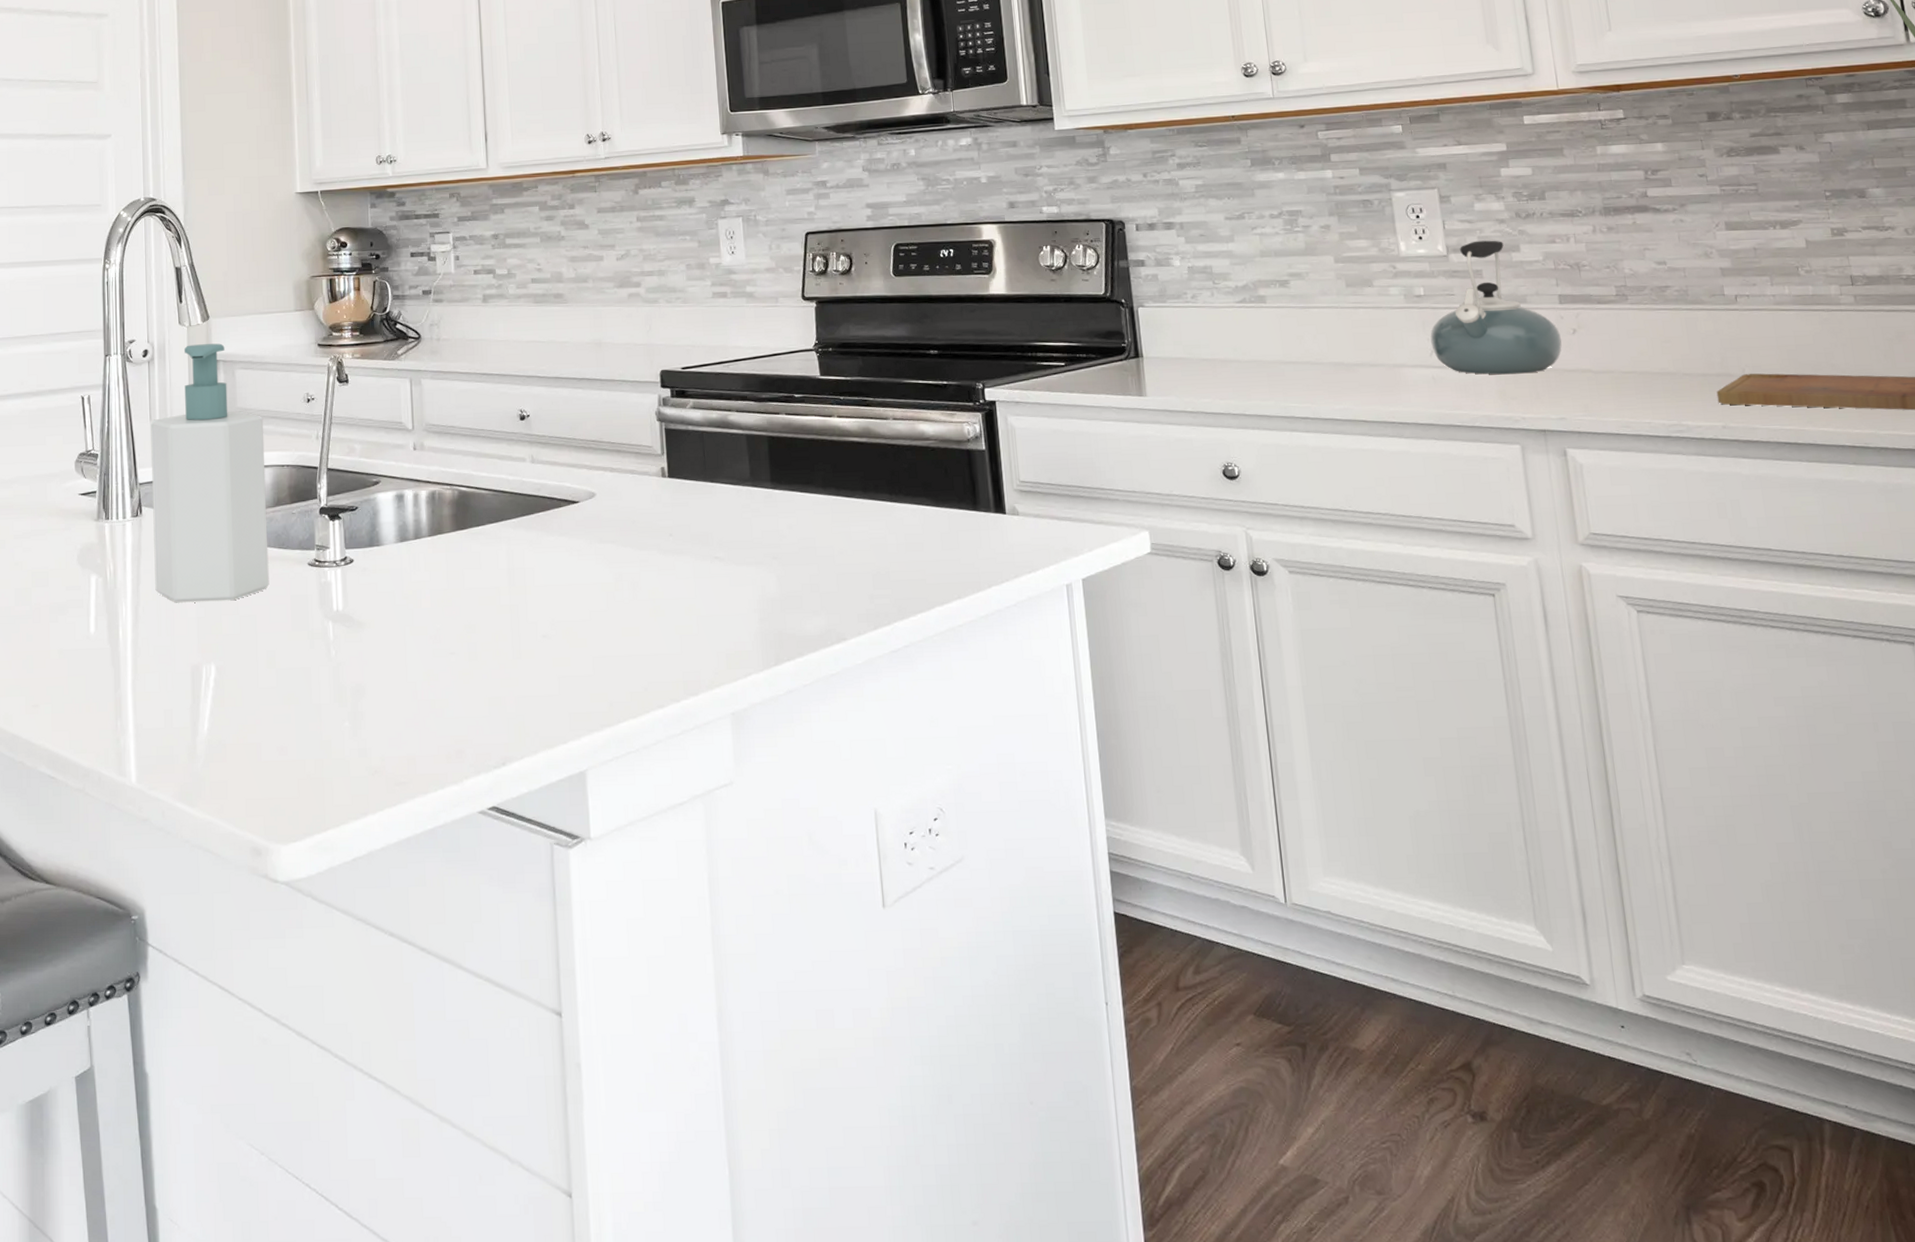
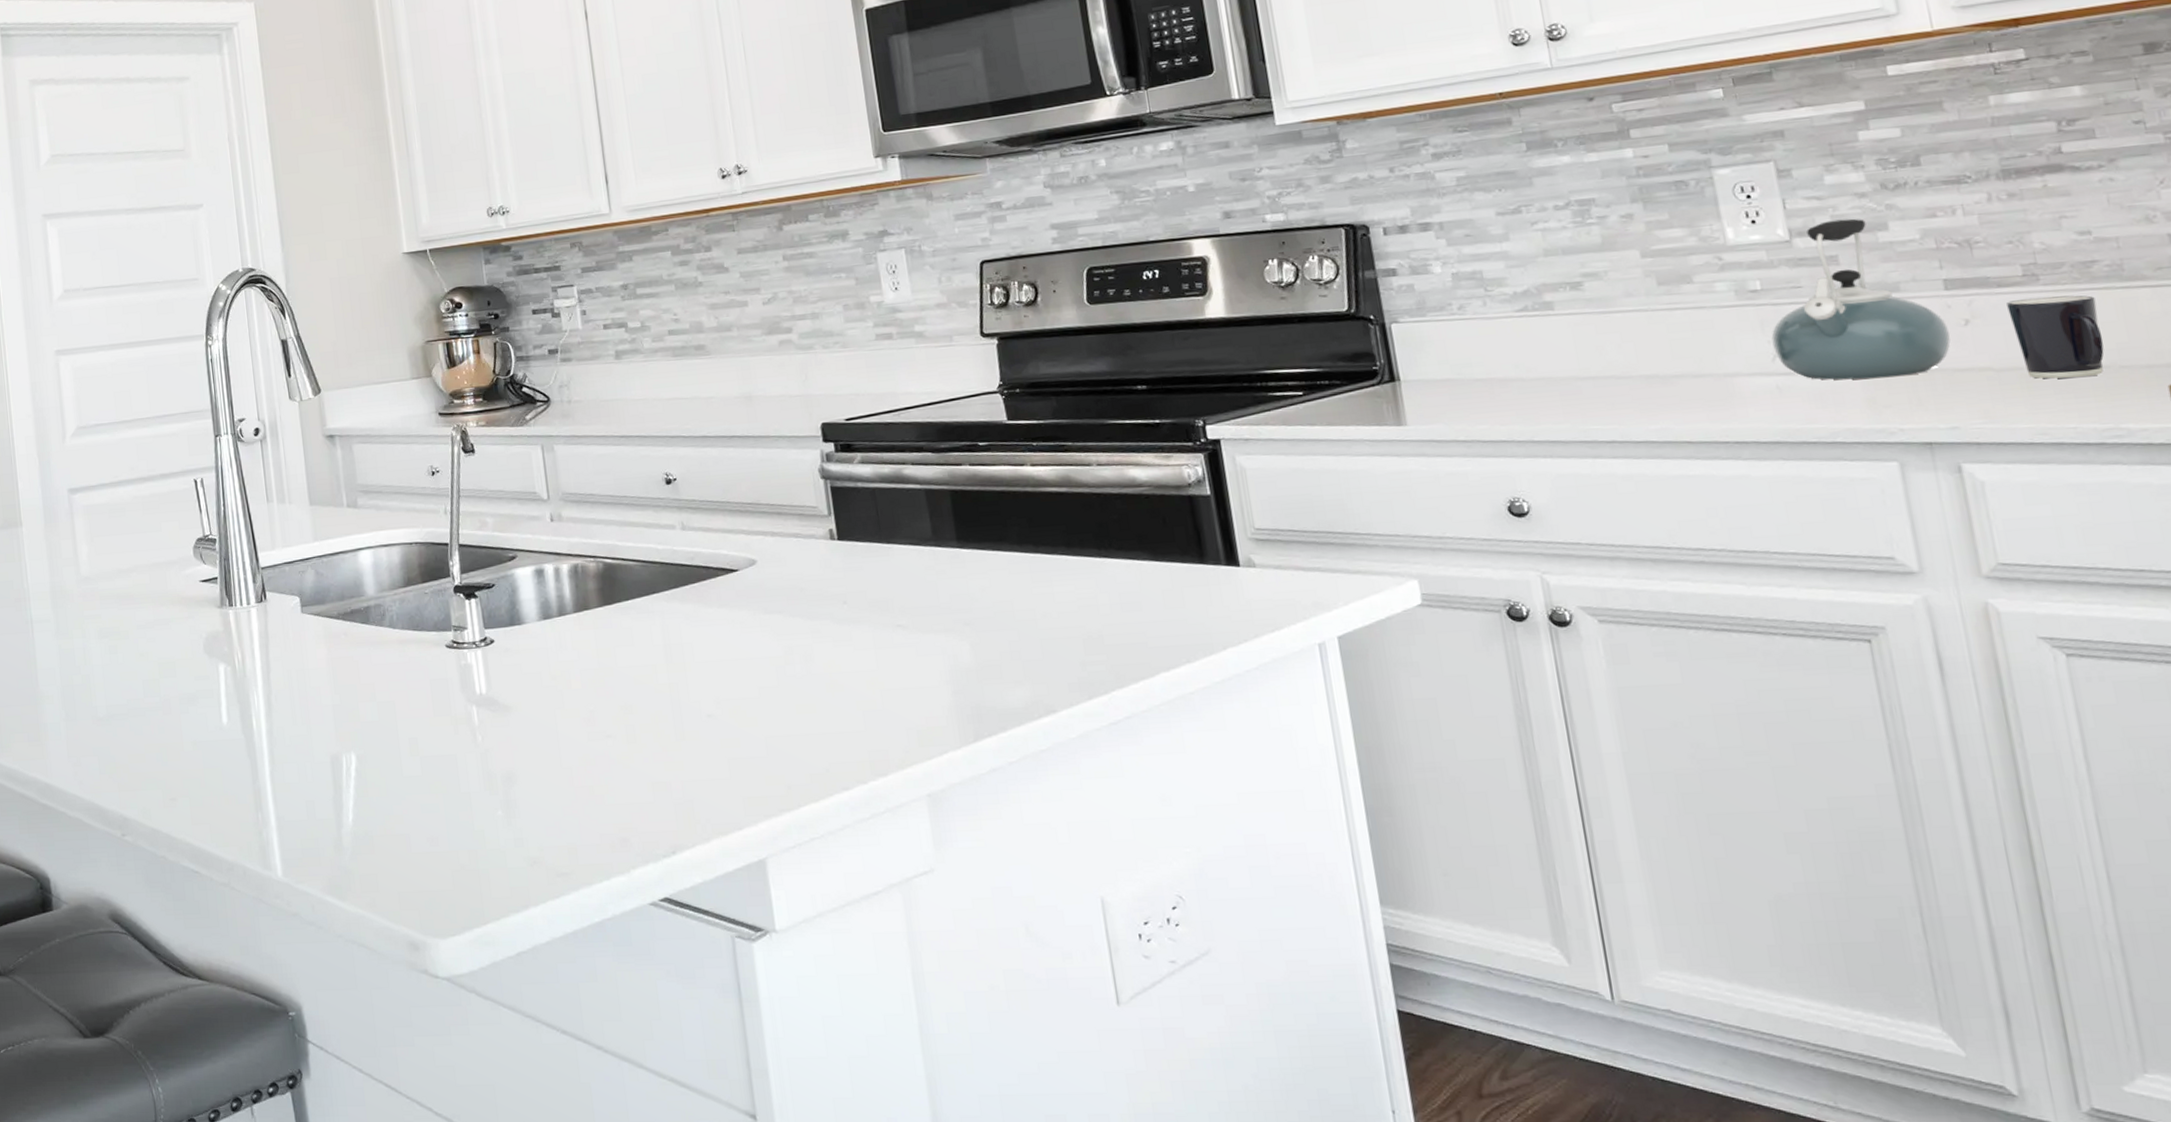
soap bottle: present [151,343,269,603] -> none [268,417,406,691]
mug: none [1603,313,1672,382] -> present [2005,295,2105,379]

